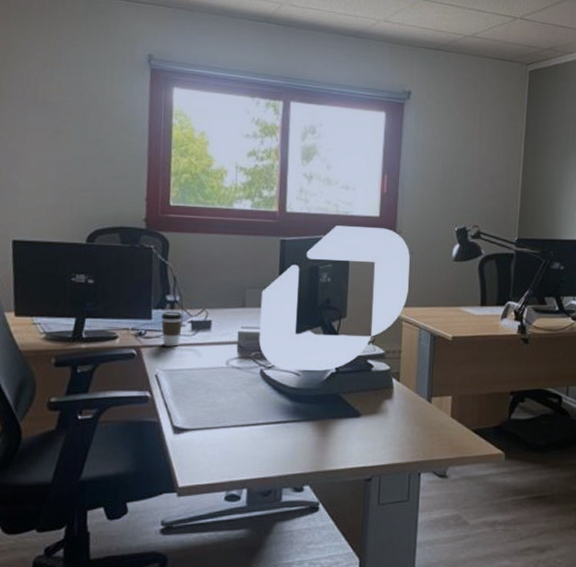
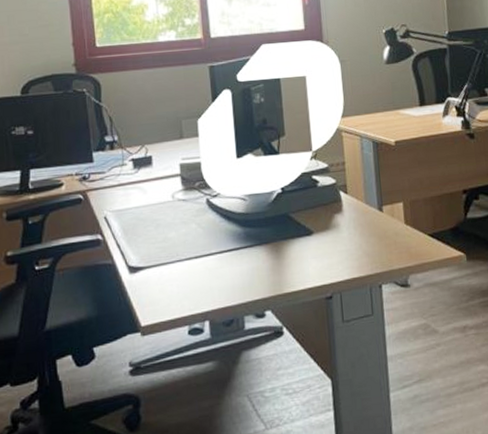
coffee cup: present [160,311,183,347] -> none [102,151,124,188]

